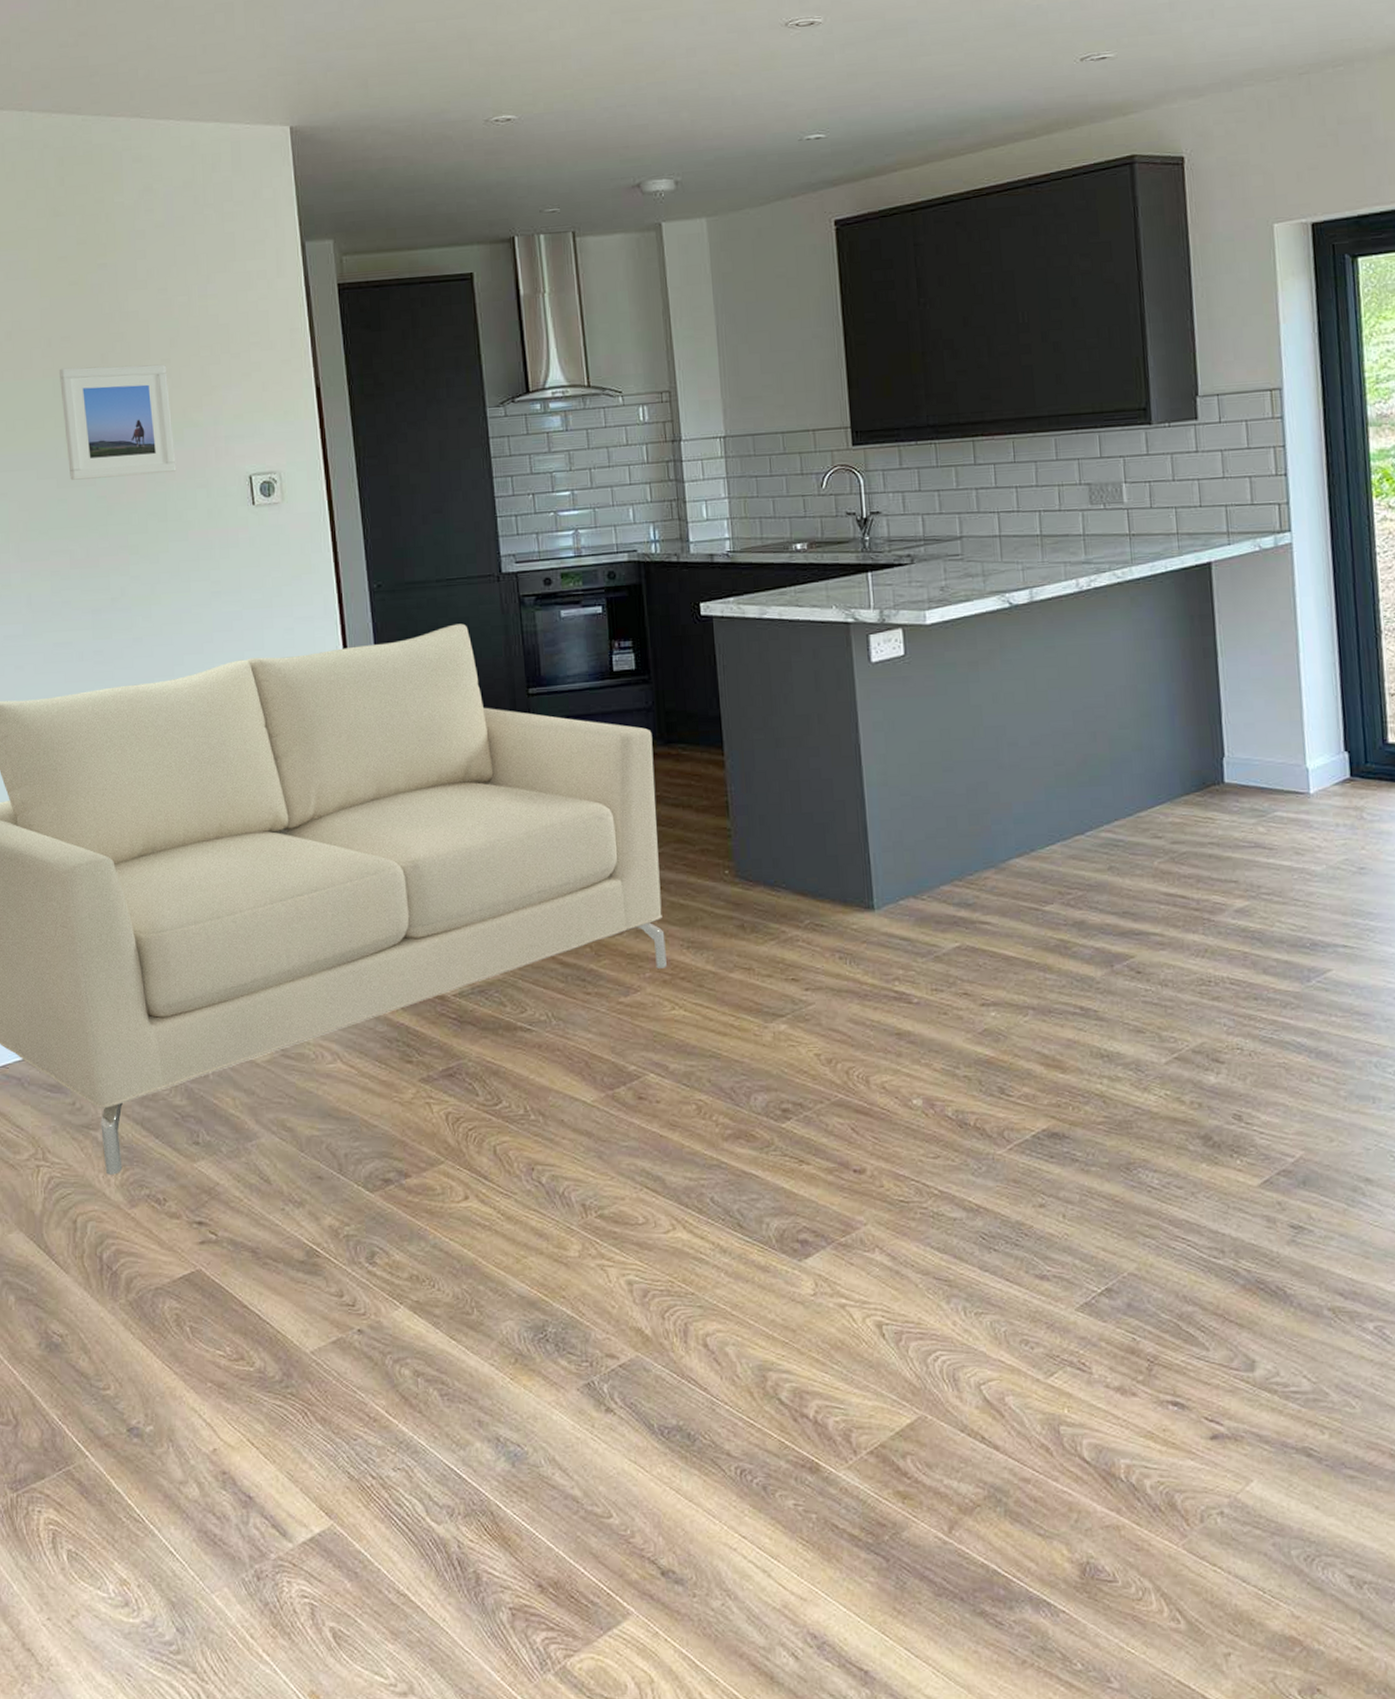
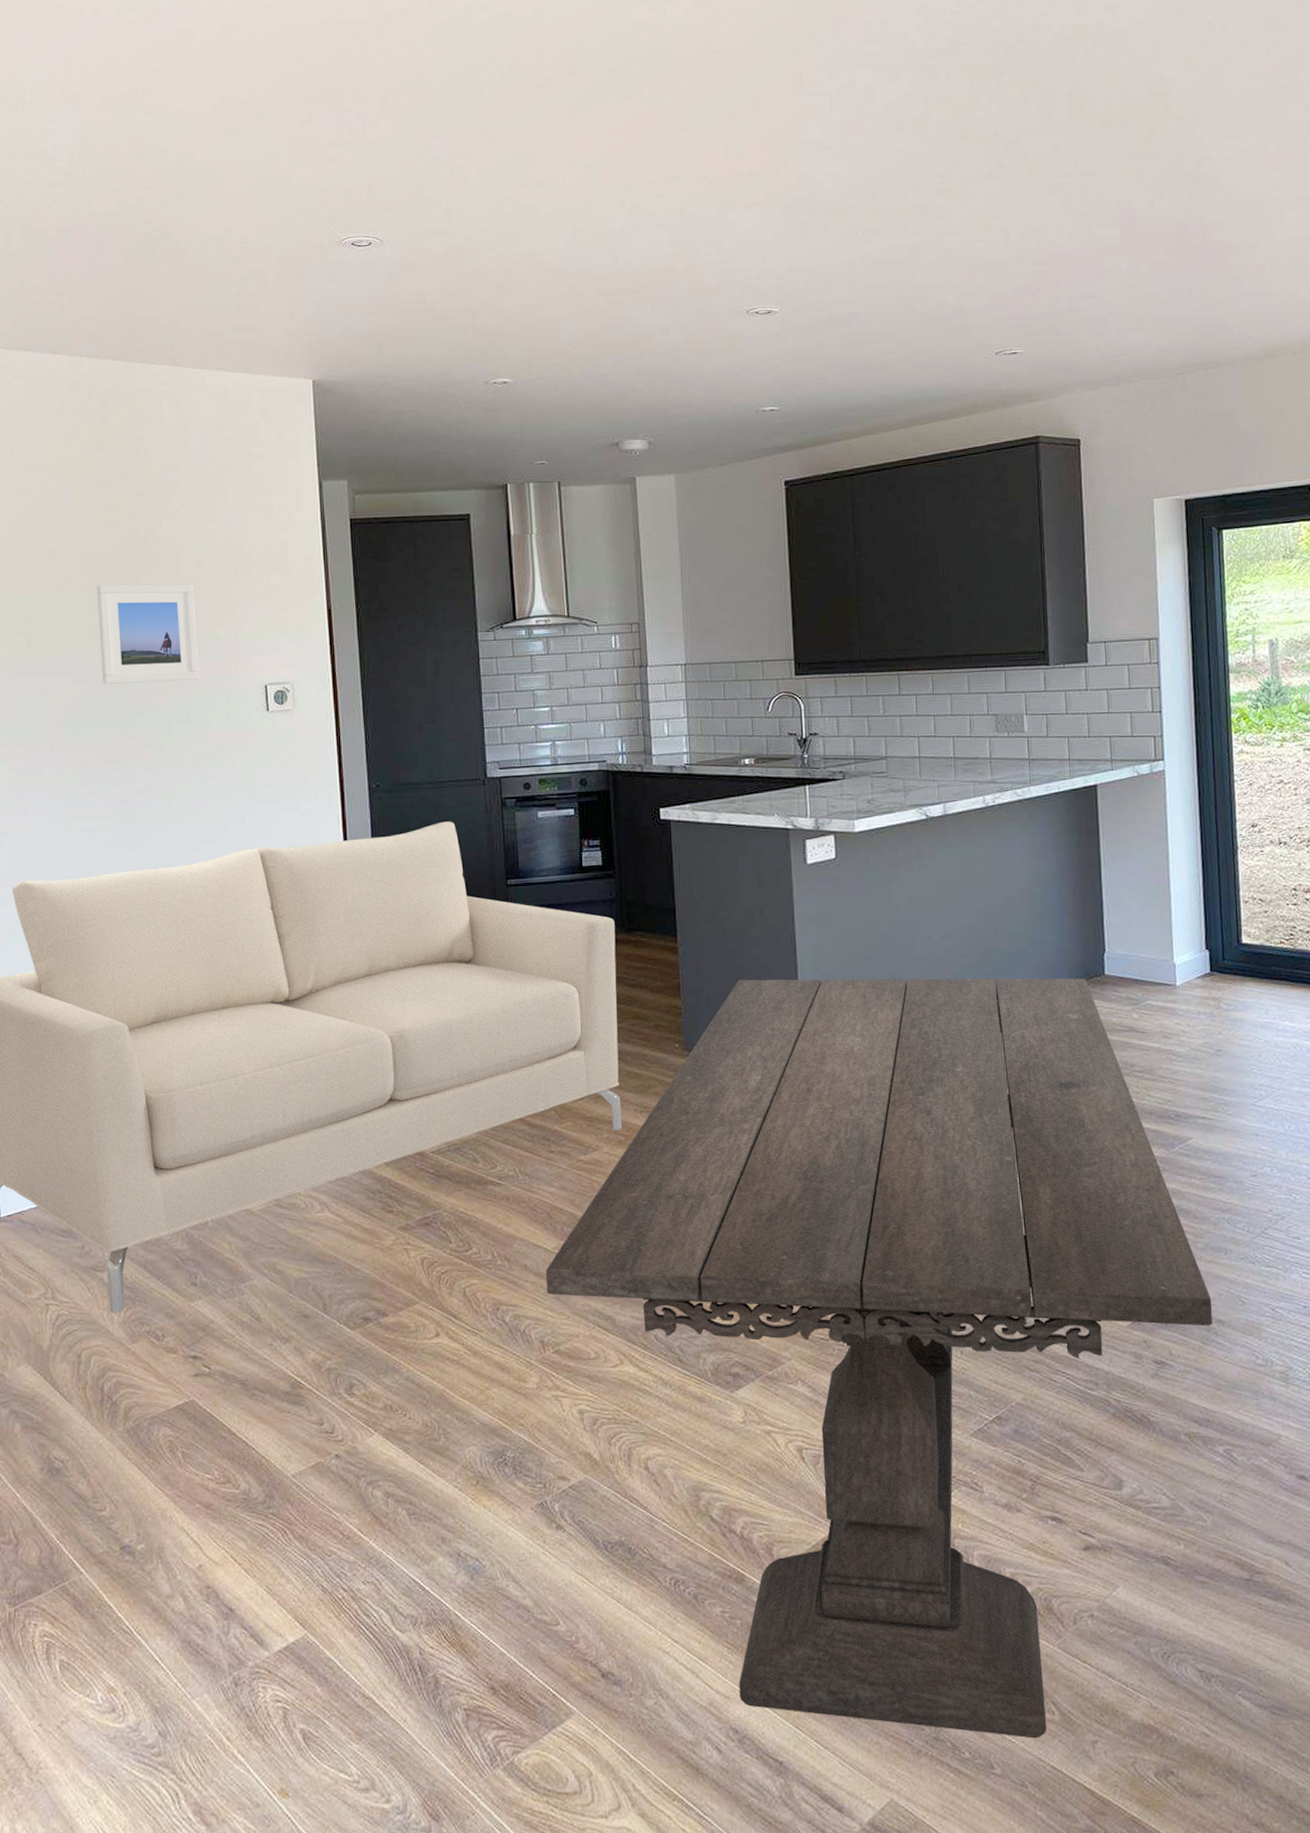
dining table: none [585,787,1359,1650] -> present [545,978,1213,1739]

